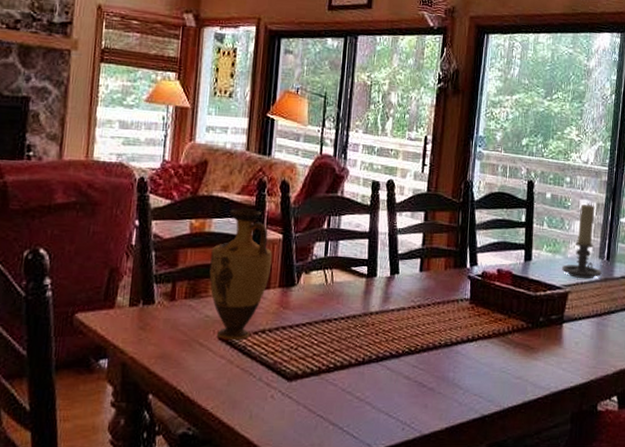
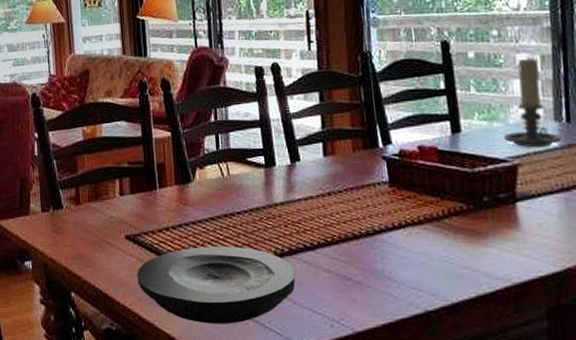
vase: present [209,208,273,341] -> none [105,111,165,239]
plate: none [224,351,378,428] -> present [137,246,296,324]

